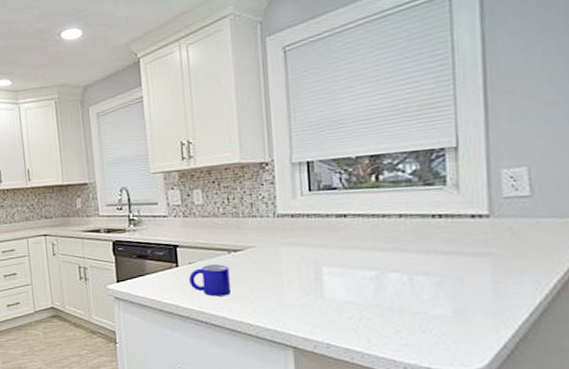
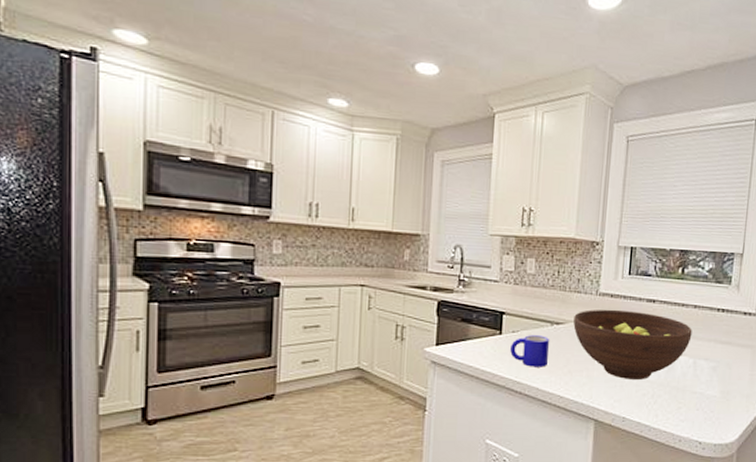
fruit bowl: none [252,229,401,303] -> present [573,309,692,380]

